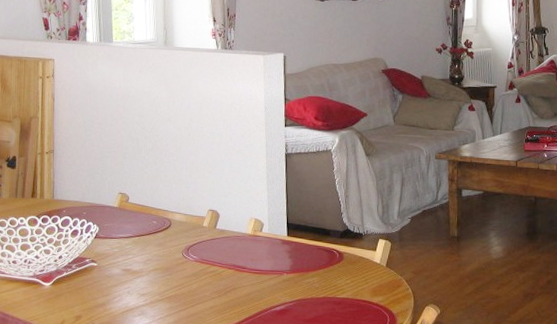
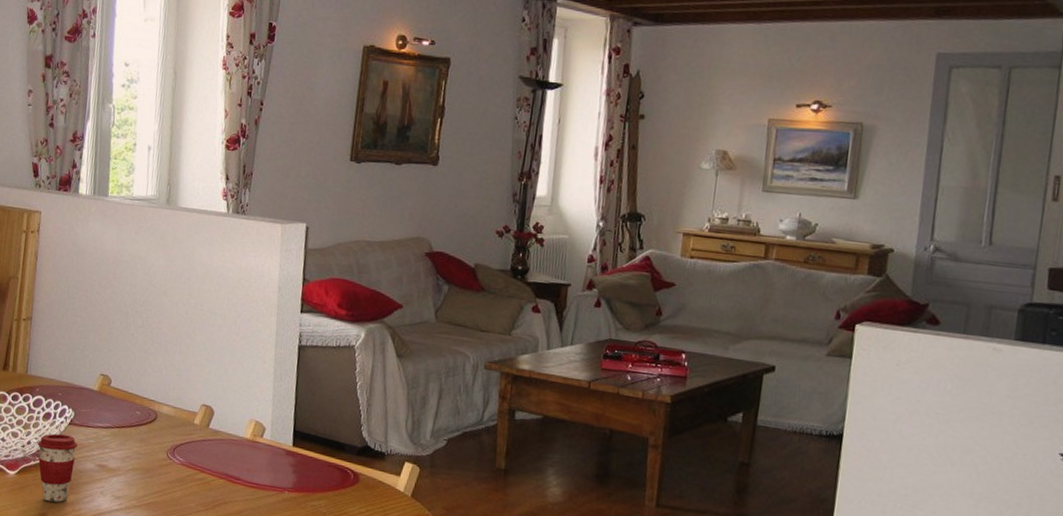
coffee cup: none [68,247,104,306] -> present [38,433,78,503]

